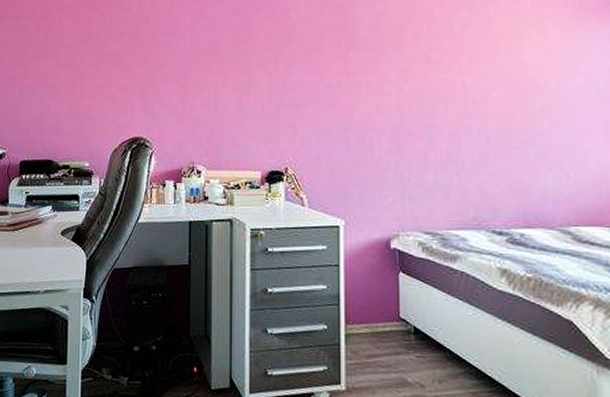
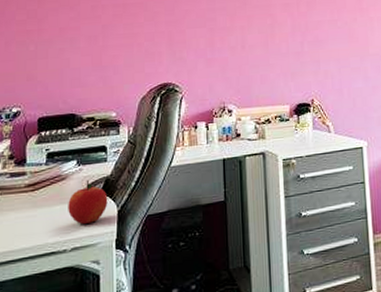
apple: none [42,227,78,269] -> present [68,181,108,224]

